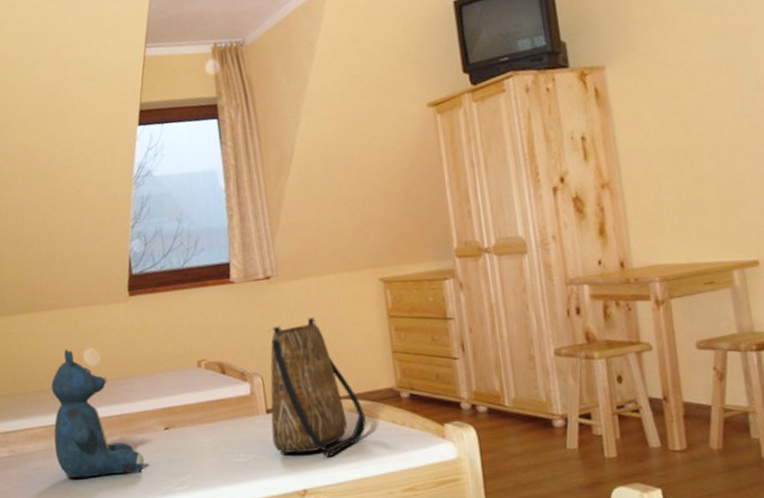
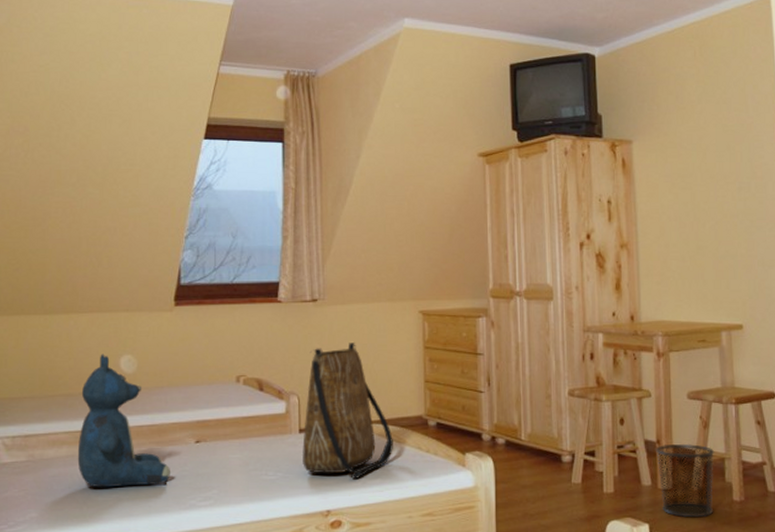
waste bin: none [662,398,740,480] -> present [655,443,715,518]

